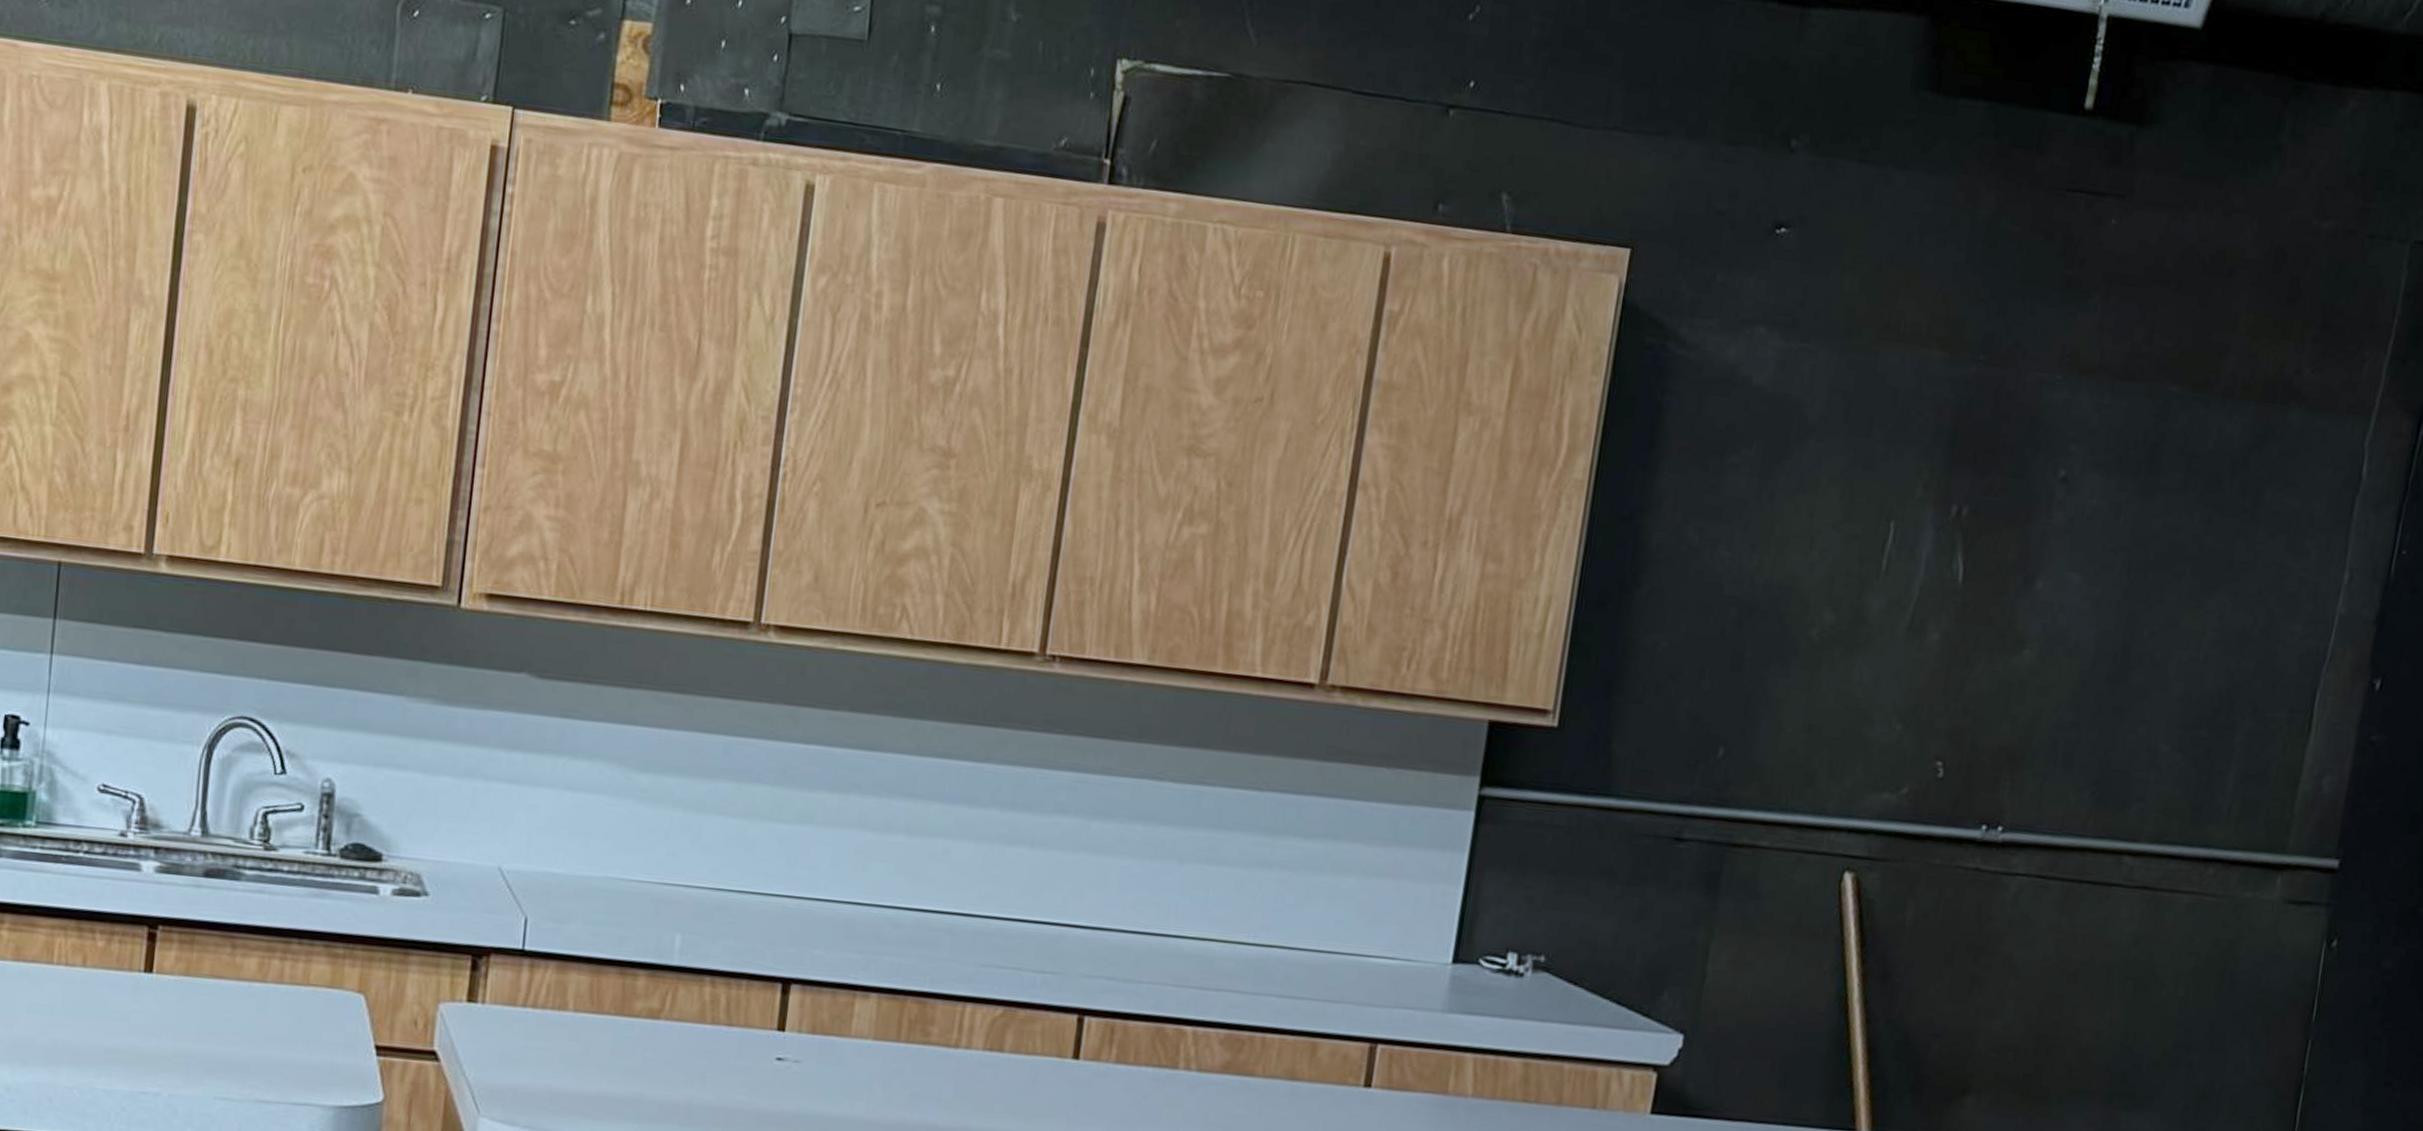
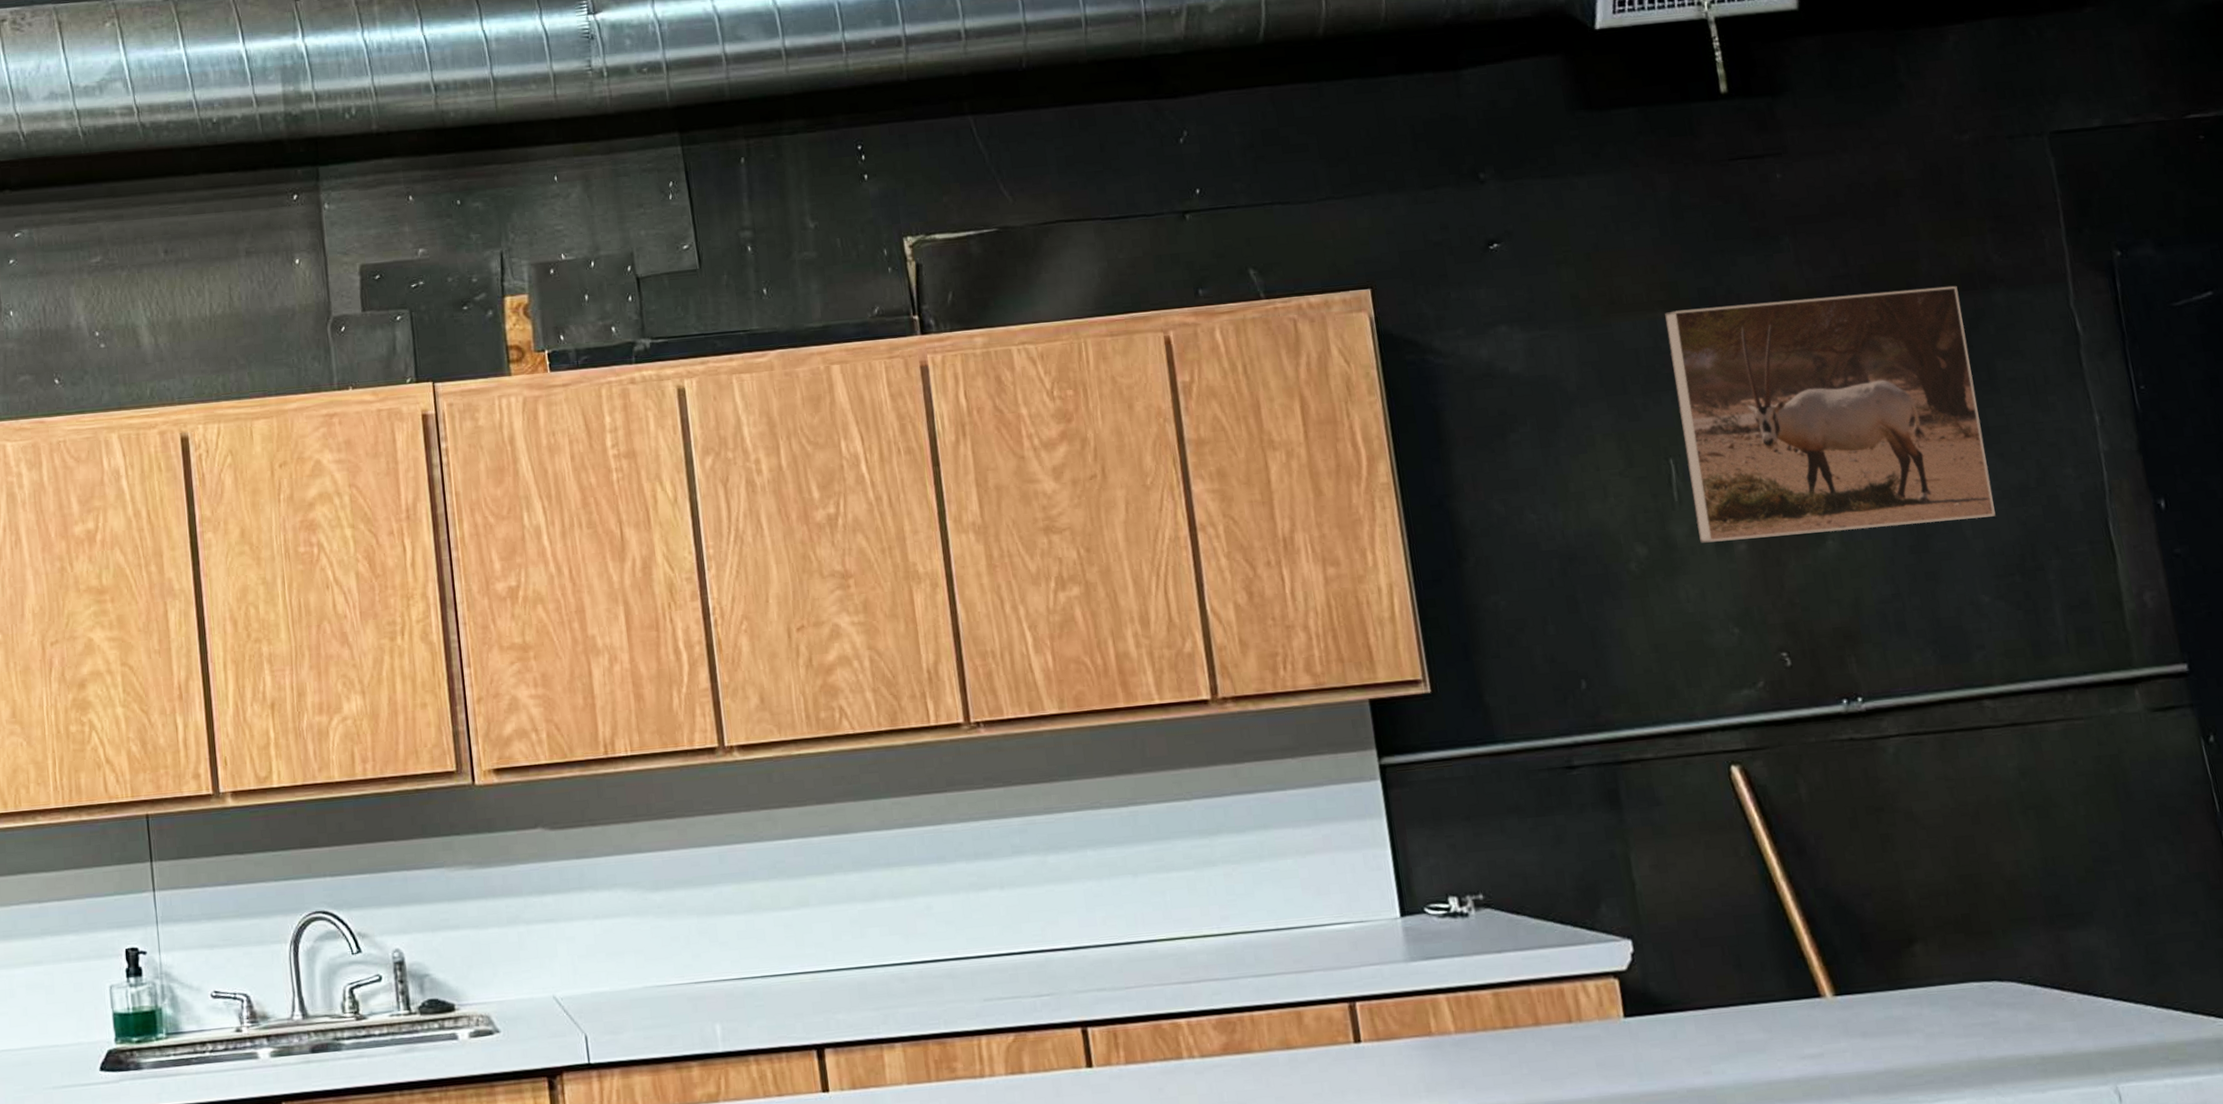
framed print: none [1893,352,2256,661] -> present [1665,285,1996,543]

